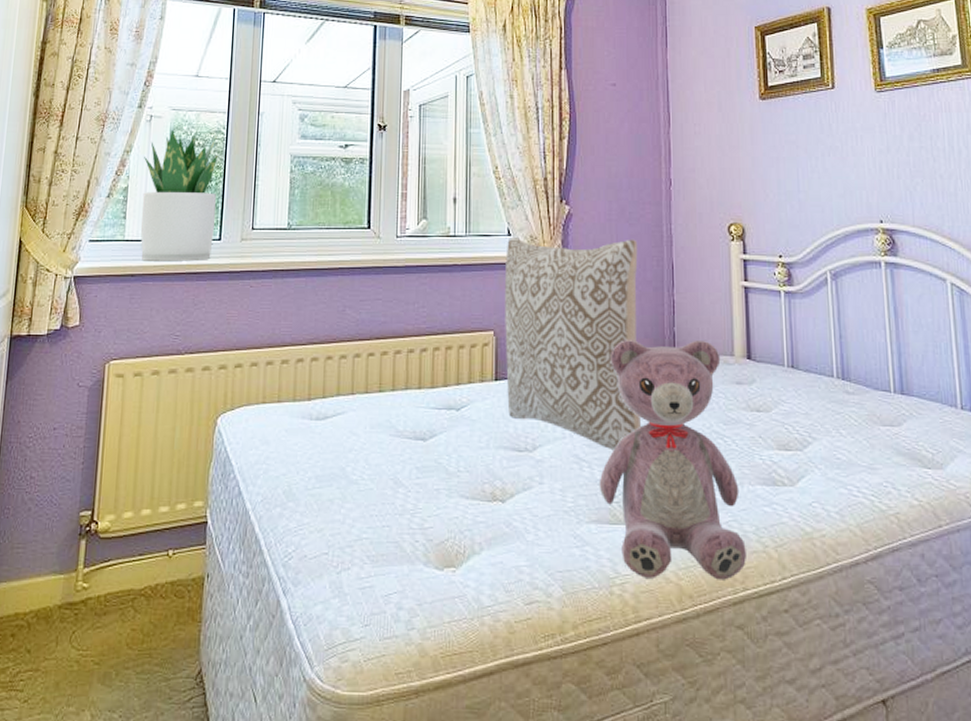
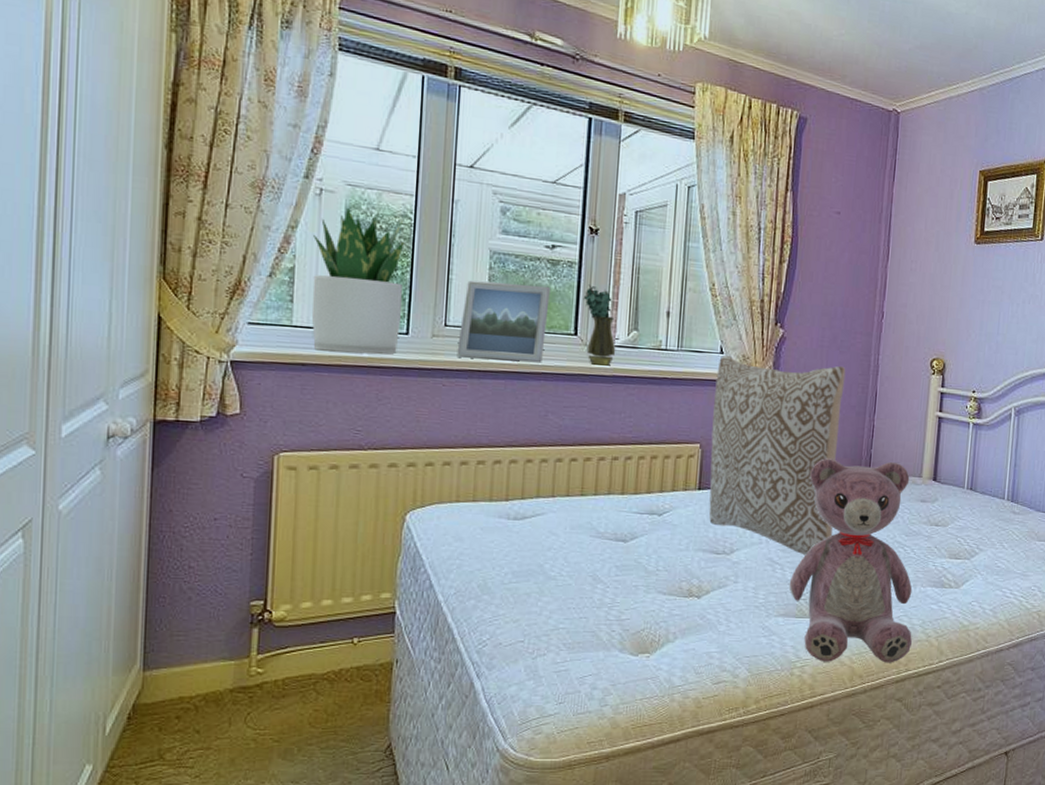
picture frame: none [262,183,345,259] -> present [457,280,550,363]
vase: none [374,178,407,256] -> present [583,284,616,366]

